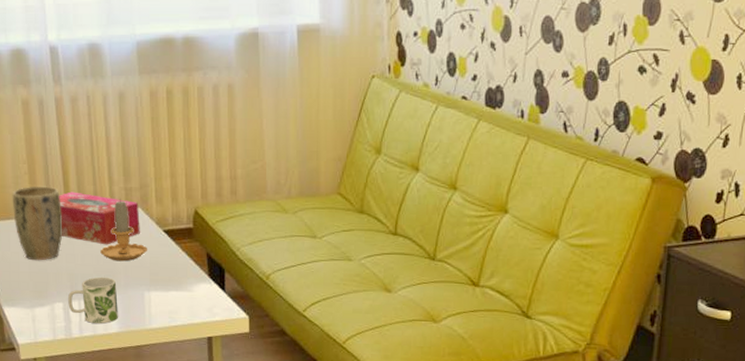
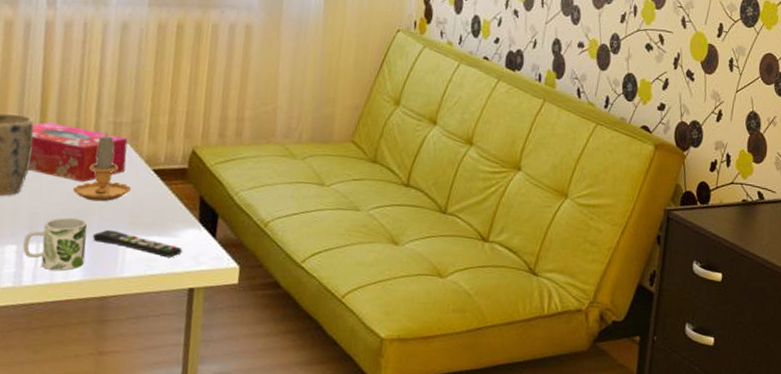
remote control: none [121,286,198,310] -> present [92,229,183,258]

